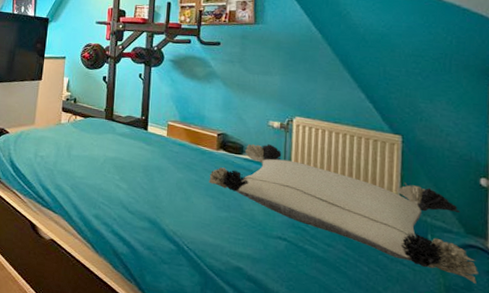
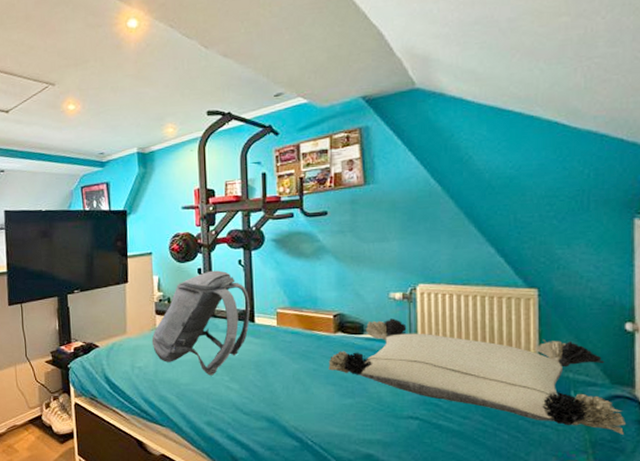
backpack: none [55,79,145,173] -> present [151,270,250,376]

